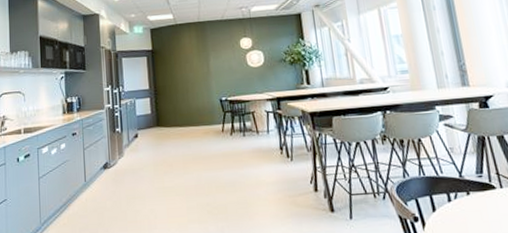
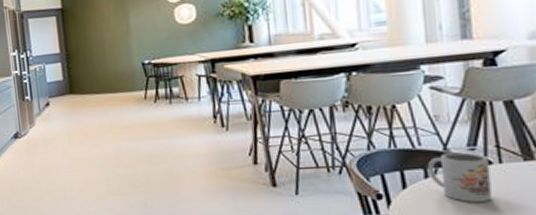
mug: none [449,179,499,222] -> present [427,152,492,202]

